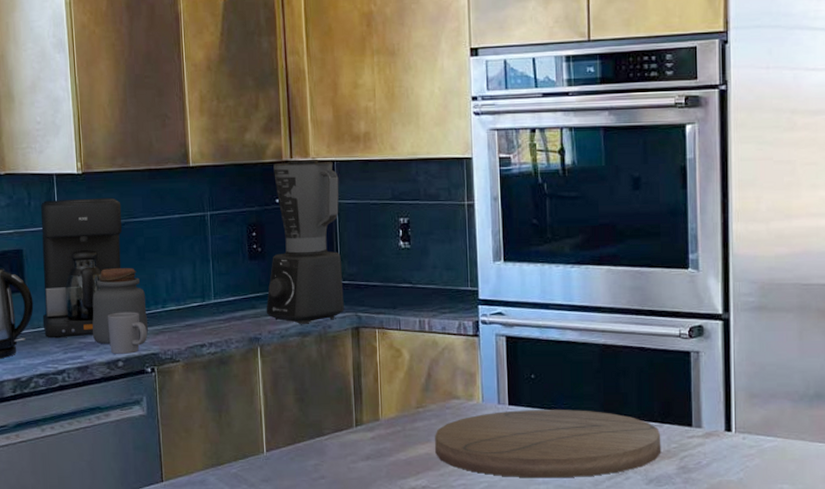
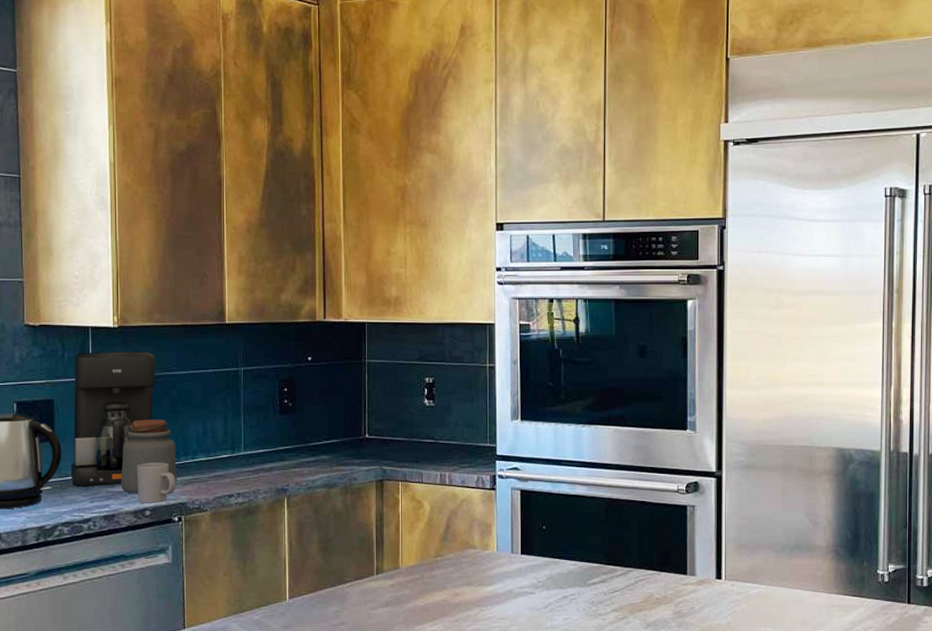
blender: present [266,160,344,324] -> none [294,321,370,476]
cutting board: present [435,410,661,478] -> none [451,559,659,623]

